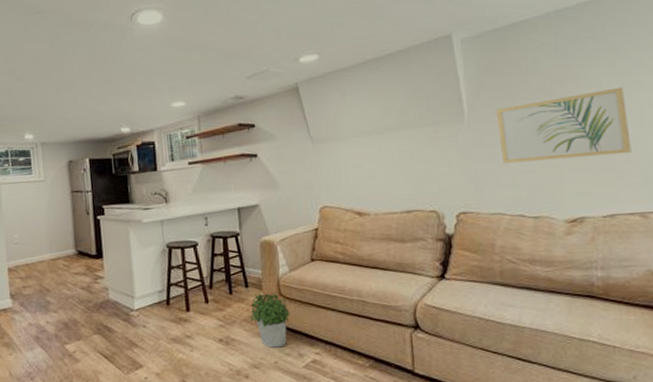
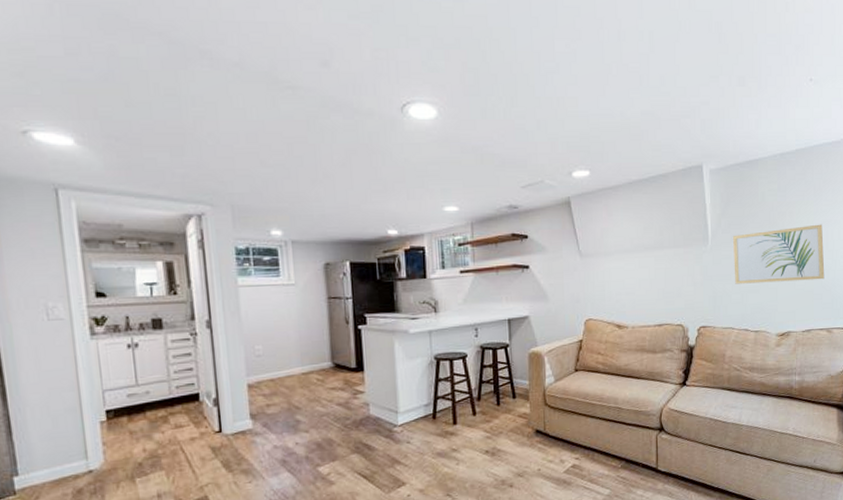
potted plant: present [250,293,290,348] -> none [517,403,554,456]

